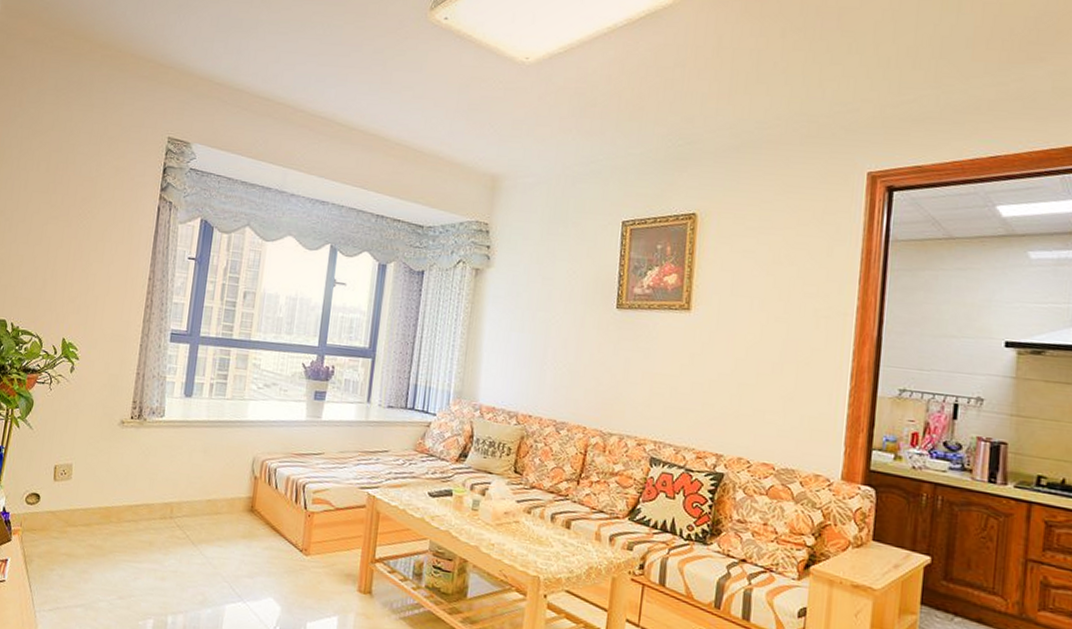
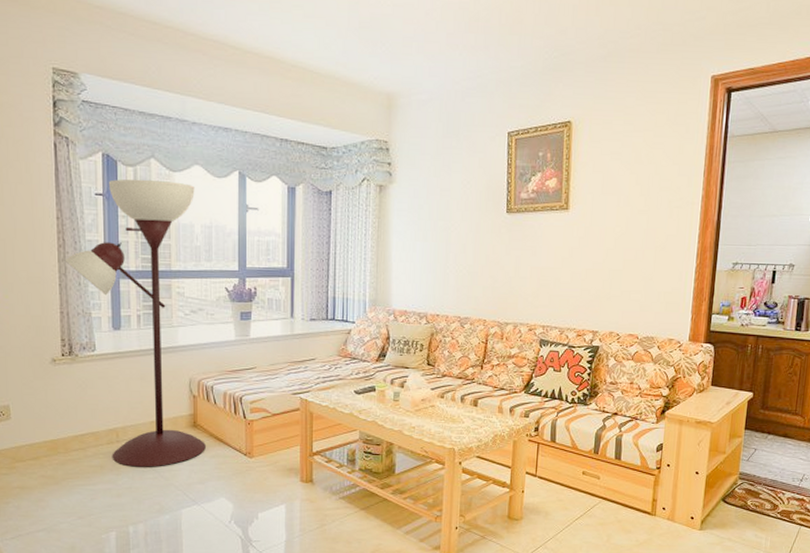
floor lamp: none [149,245,285,552] -> present [64,179,206,467]

